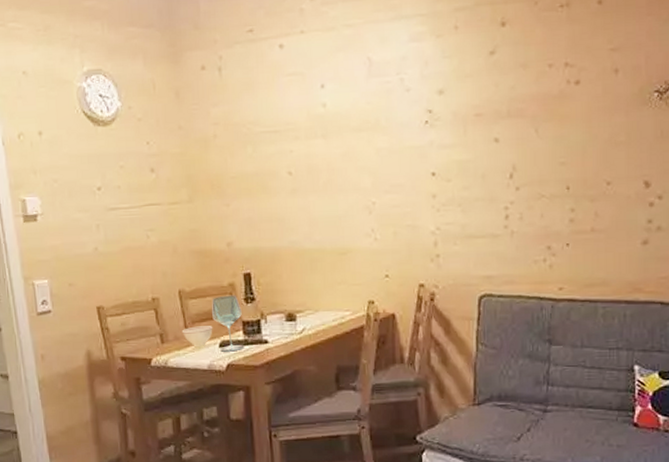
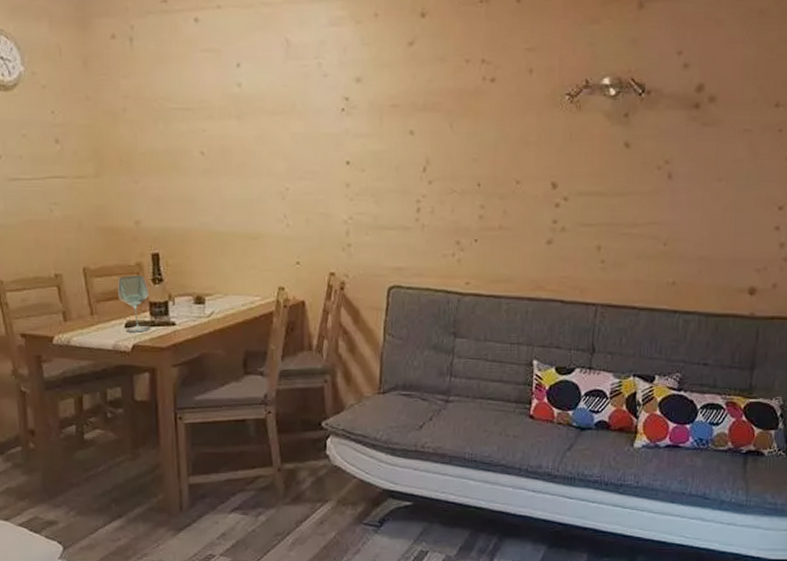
bowl: present [181,326,213,348] -> none [85,305,119,327]

